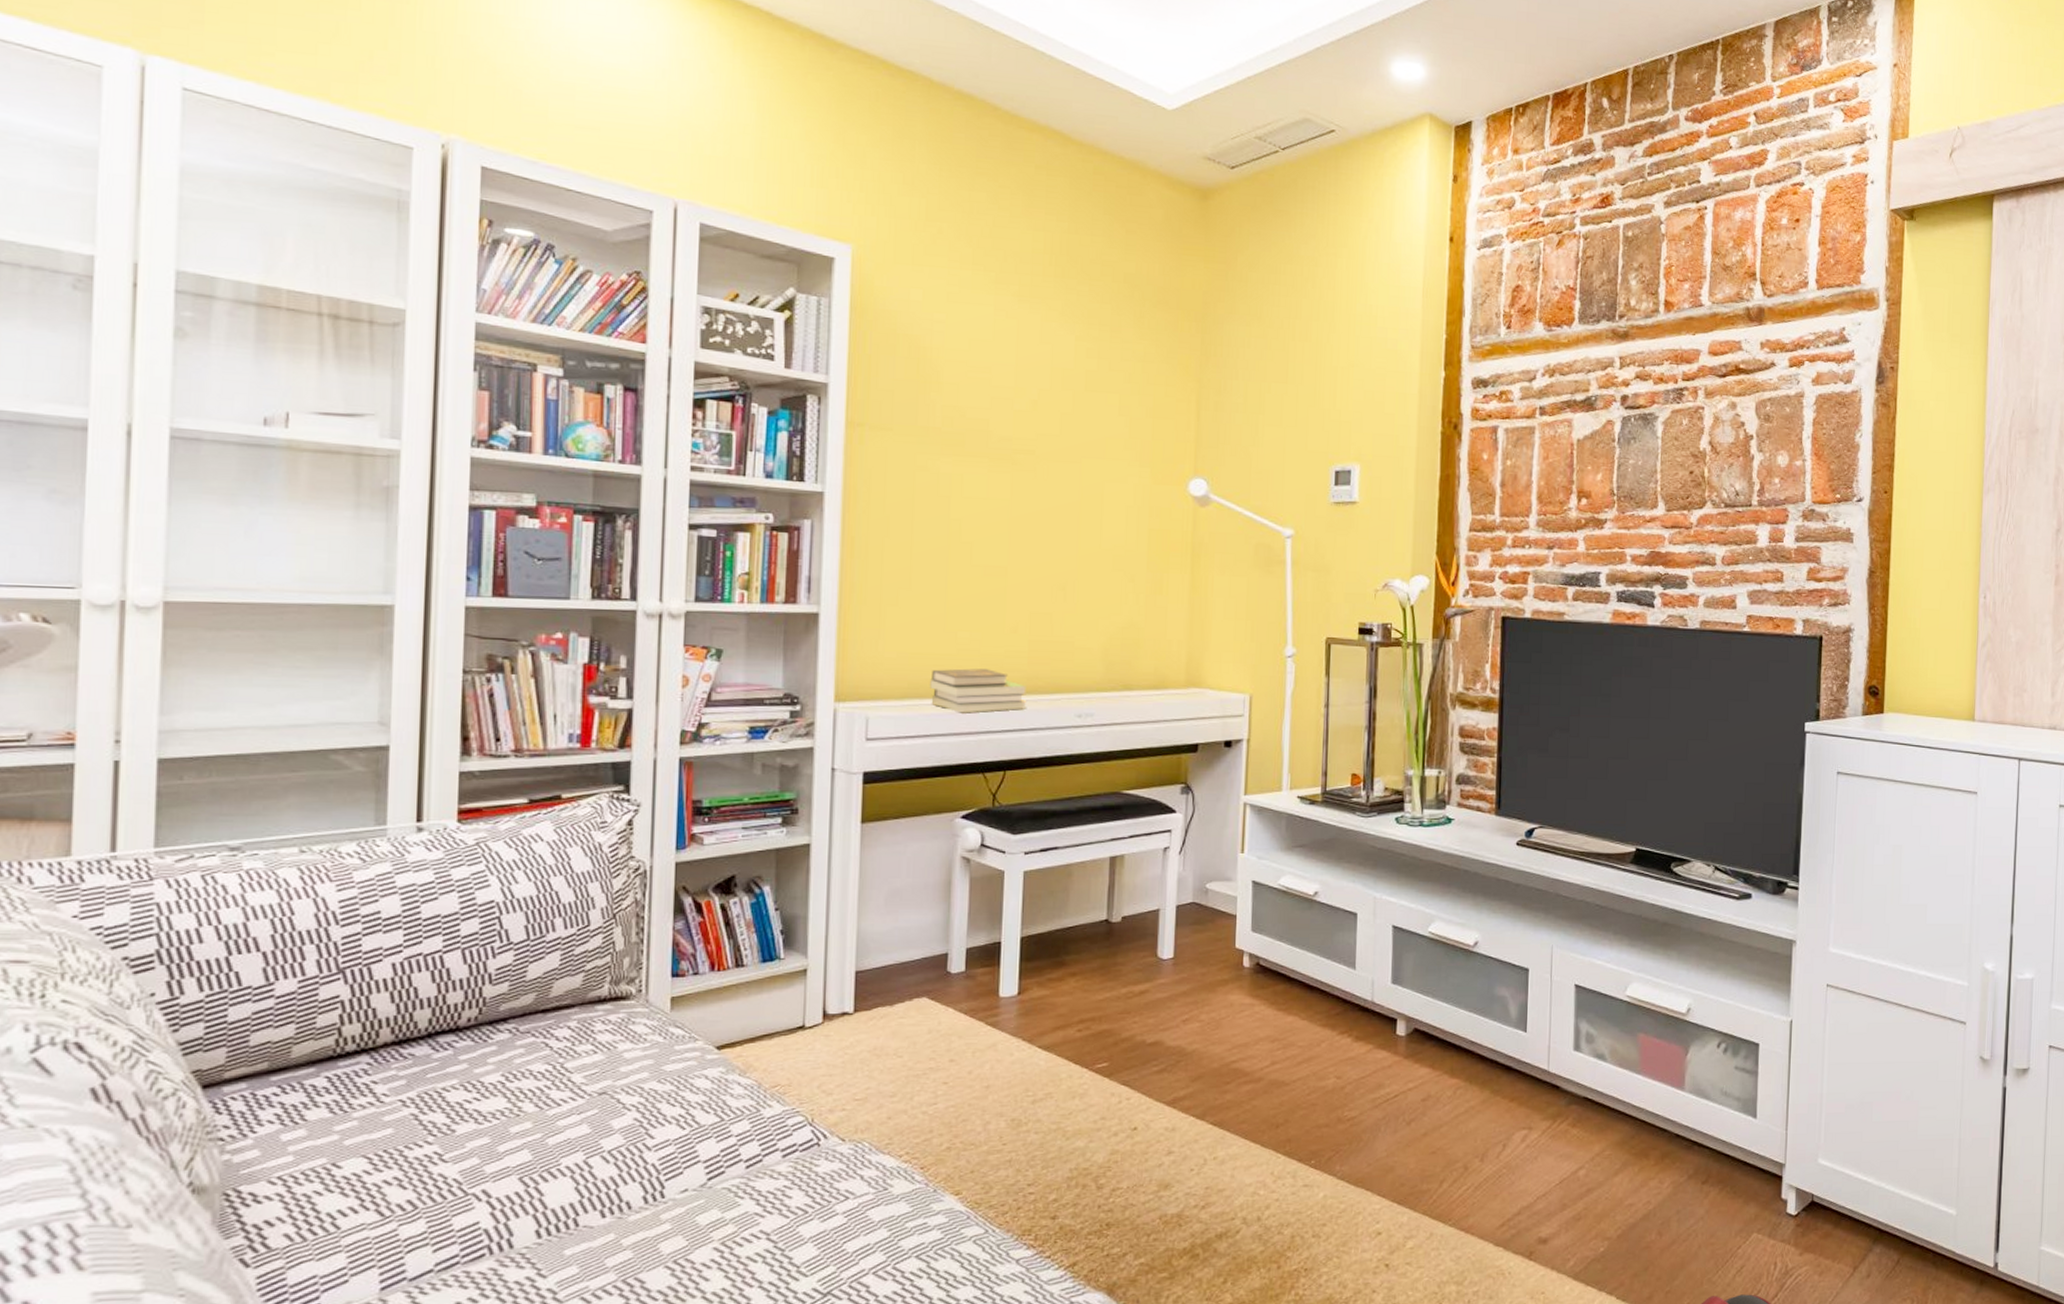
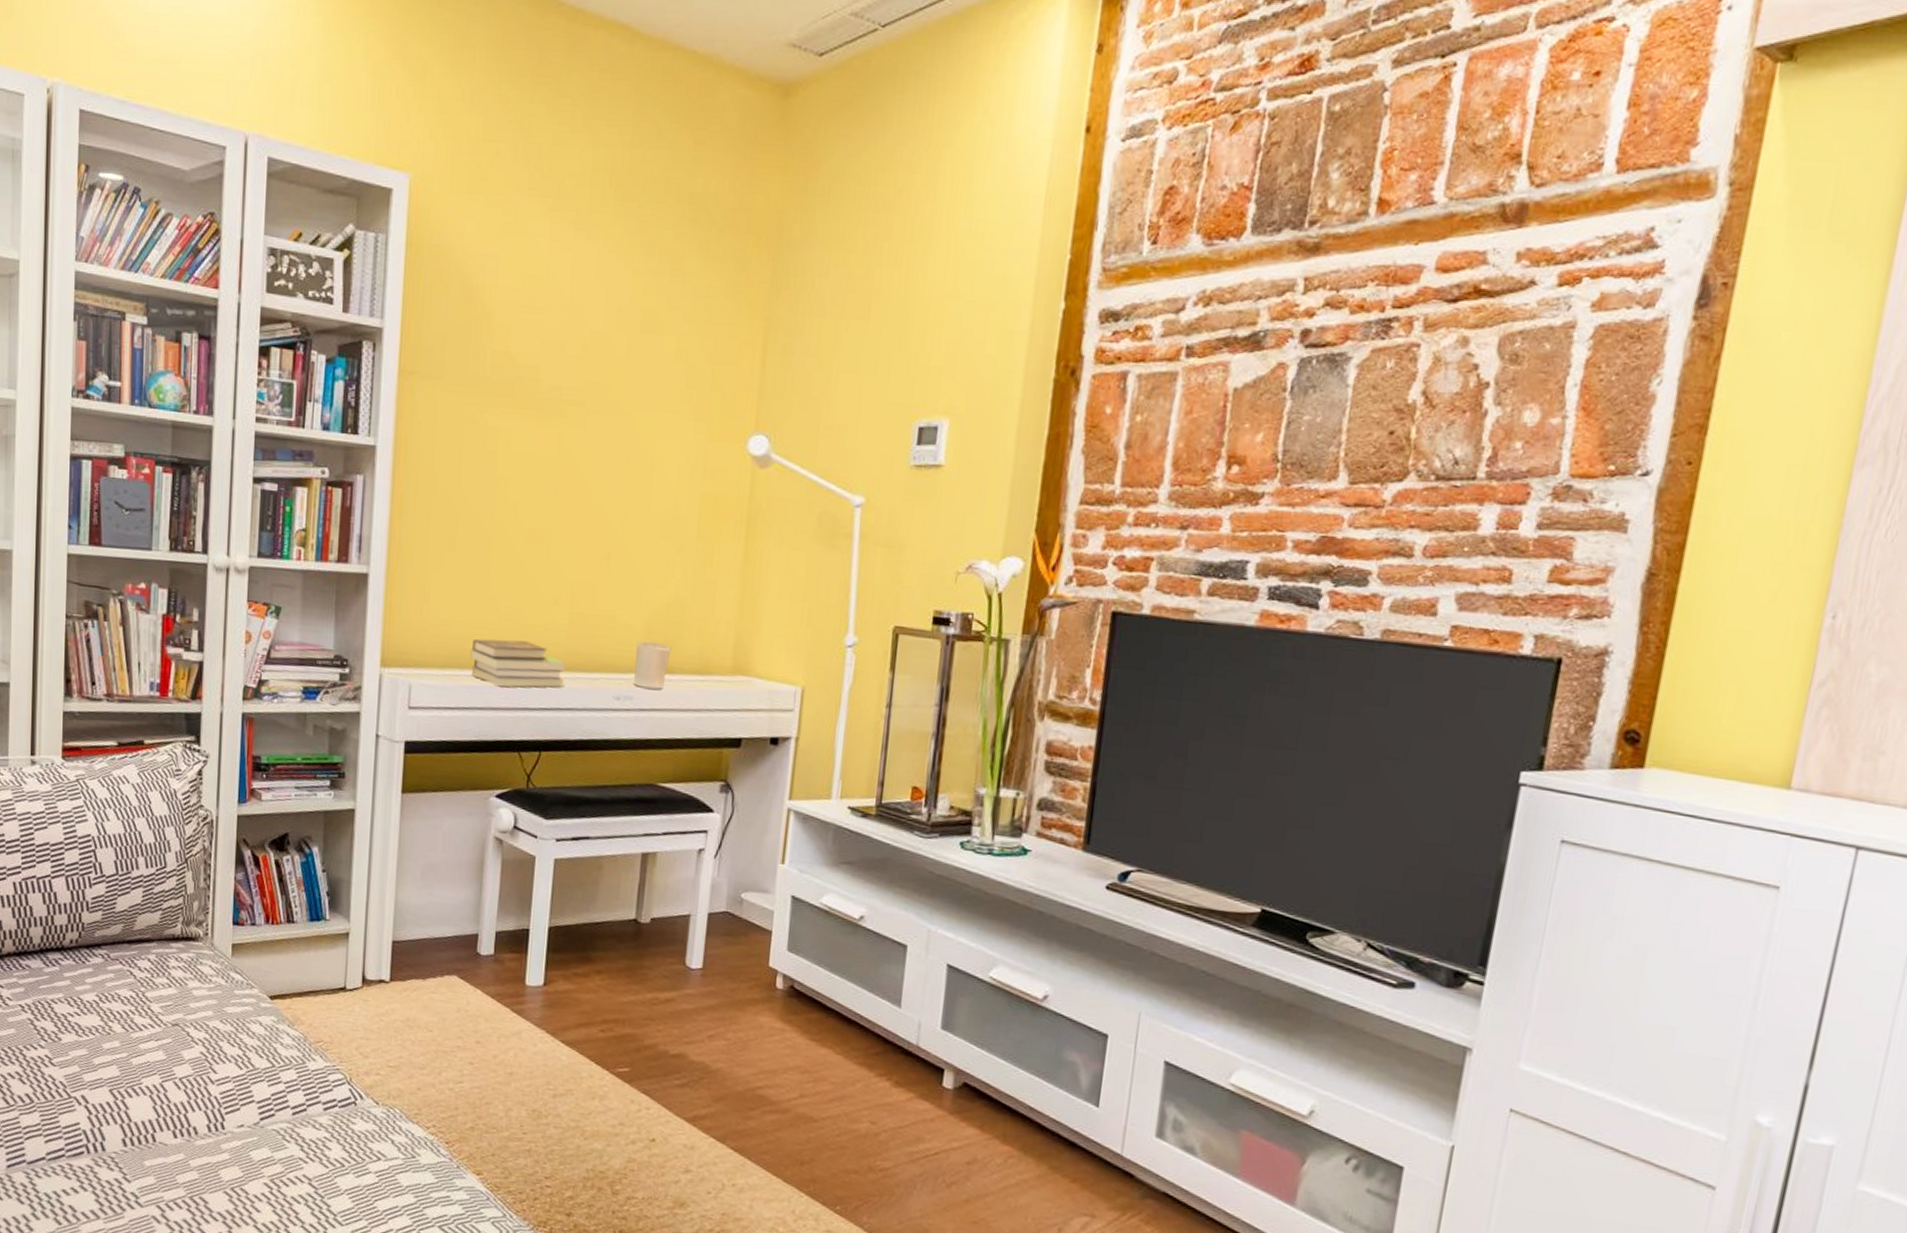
candle holder: none [1094,662,1128,705] -> present [634,640,672,690]

